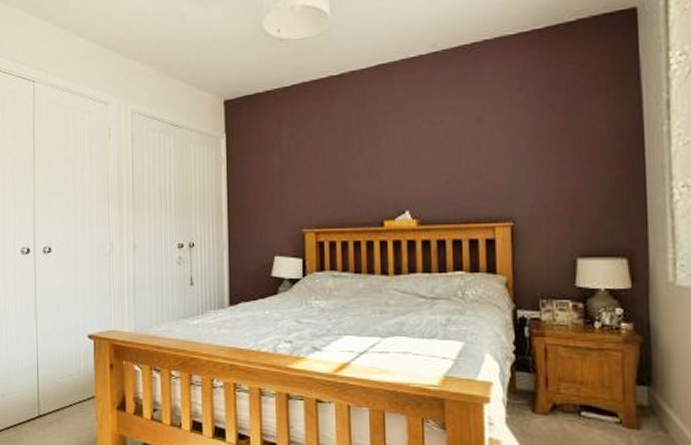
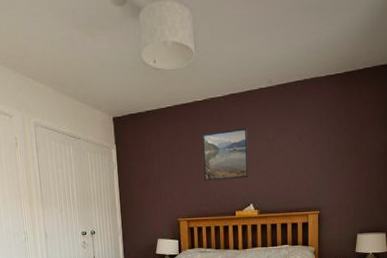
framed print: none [338,108,403,179] -> present [202,128,249,181]

